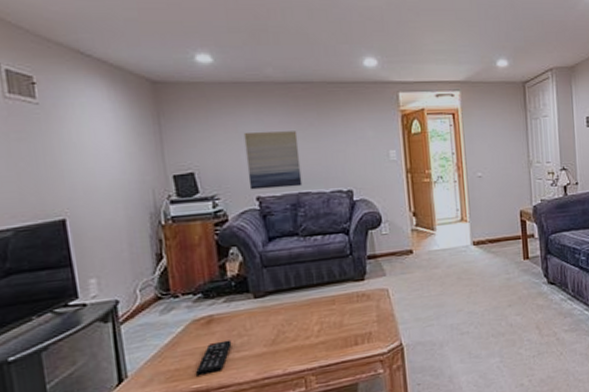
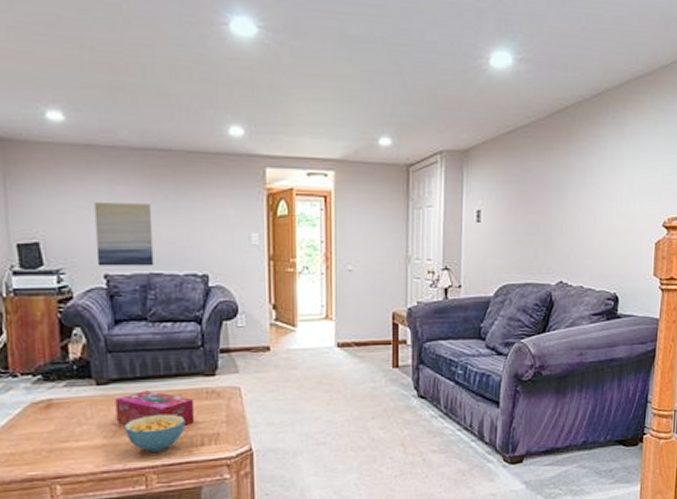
remote control: present [195,340,232,377] -> none [31,427,71,463]
tissue box: none [272,299,348,333] -> present [115,390,195,425]
cereal bowl: none [283,318,340,356] -> present [125,413,185,452]

